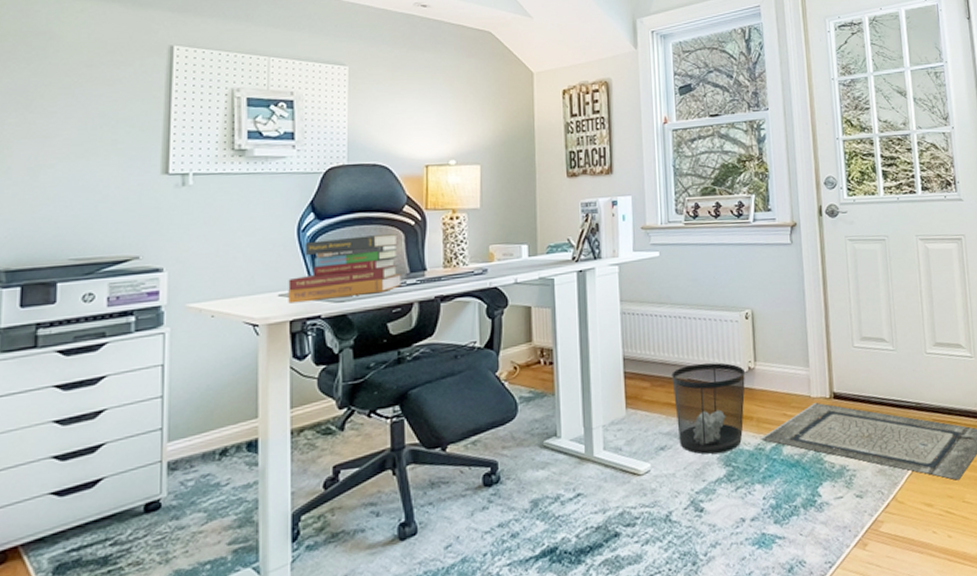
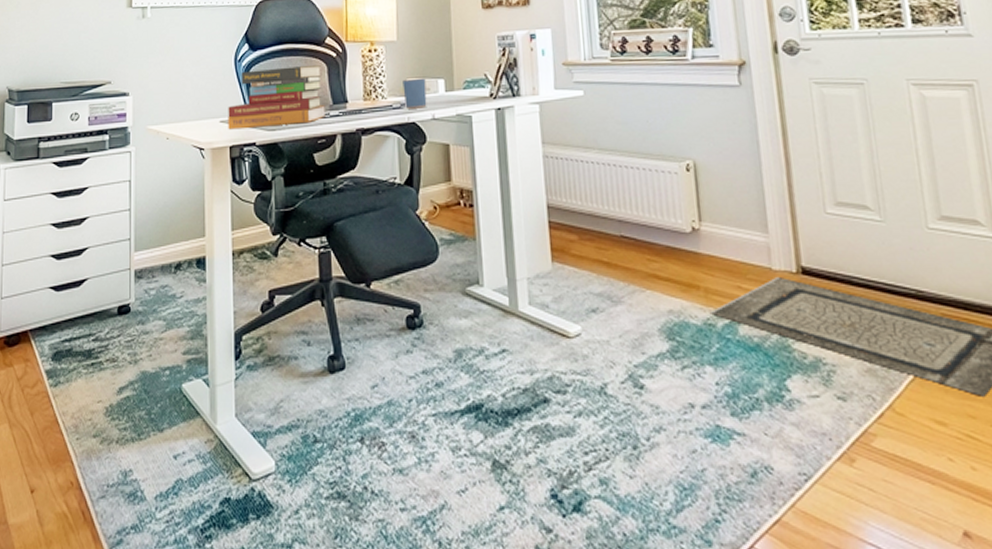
mug: none [485,244,510,274] -> present [402,78,427,109]
waste bin: present [671,362,746,455] -> none [602,218,689,323]

